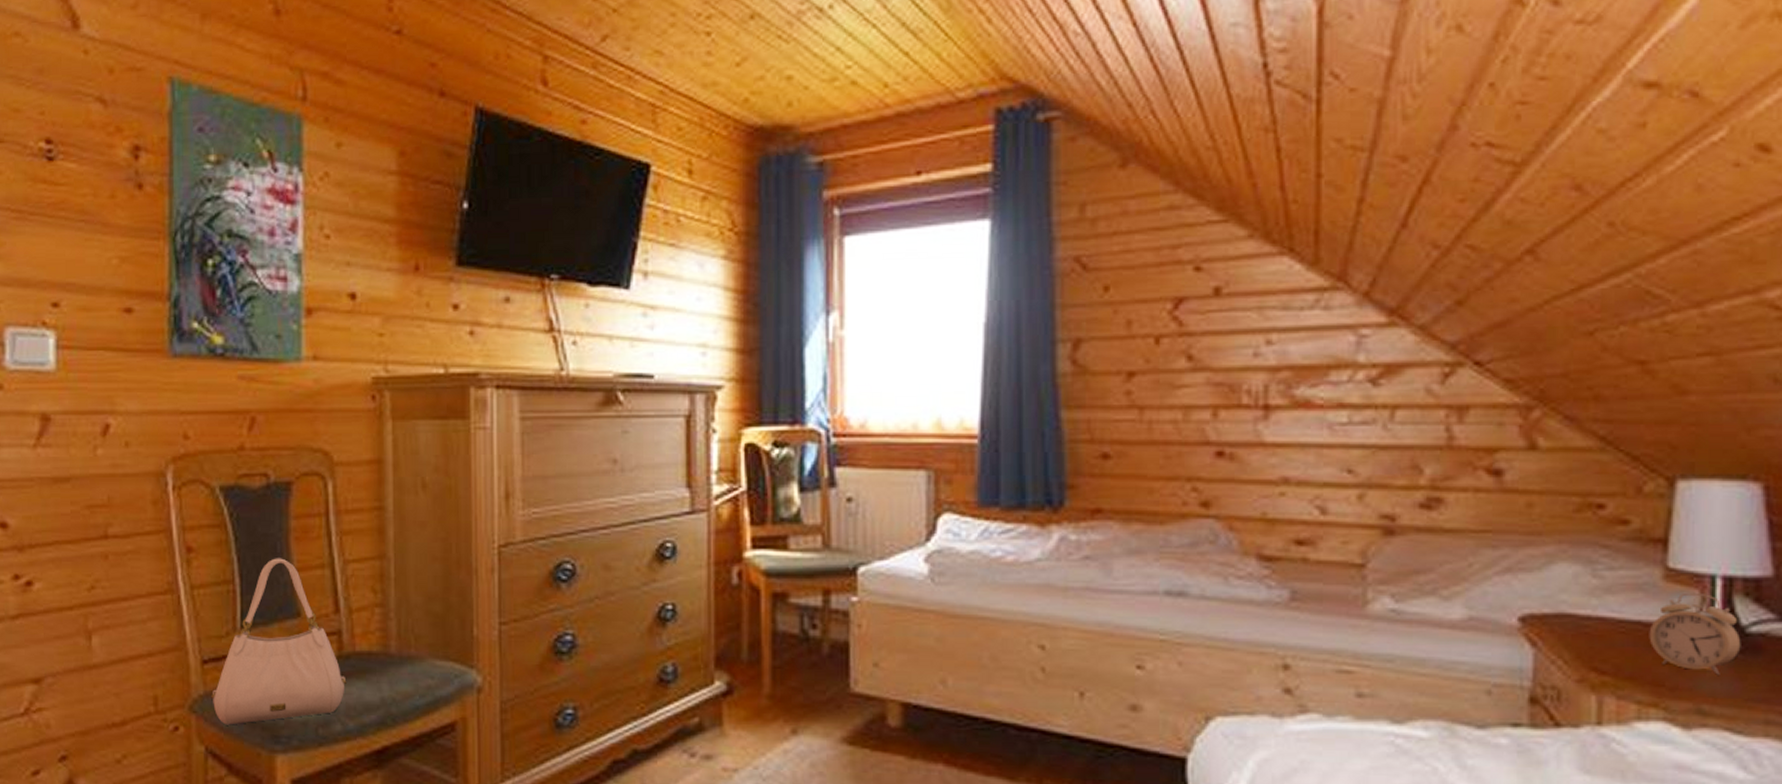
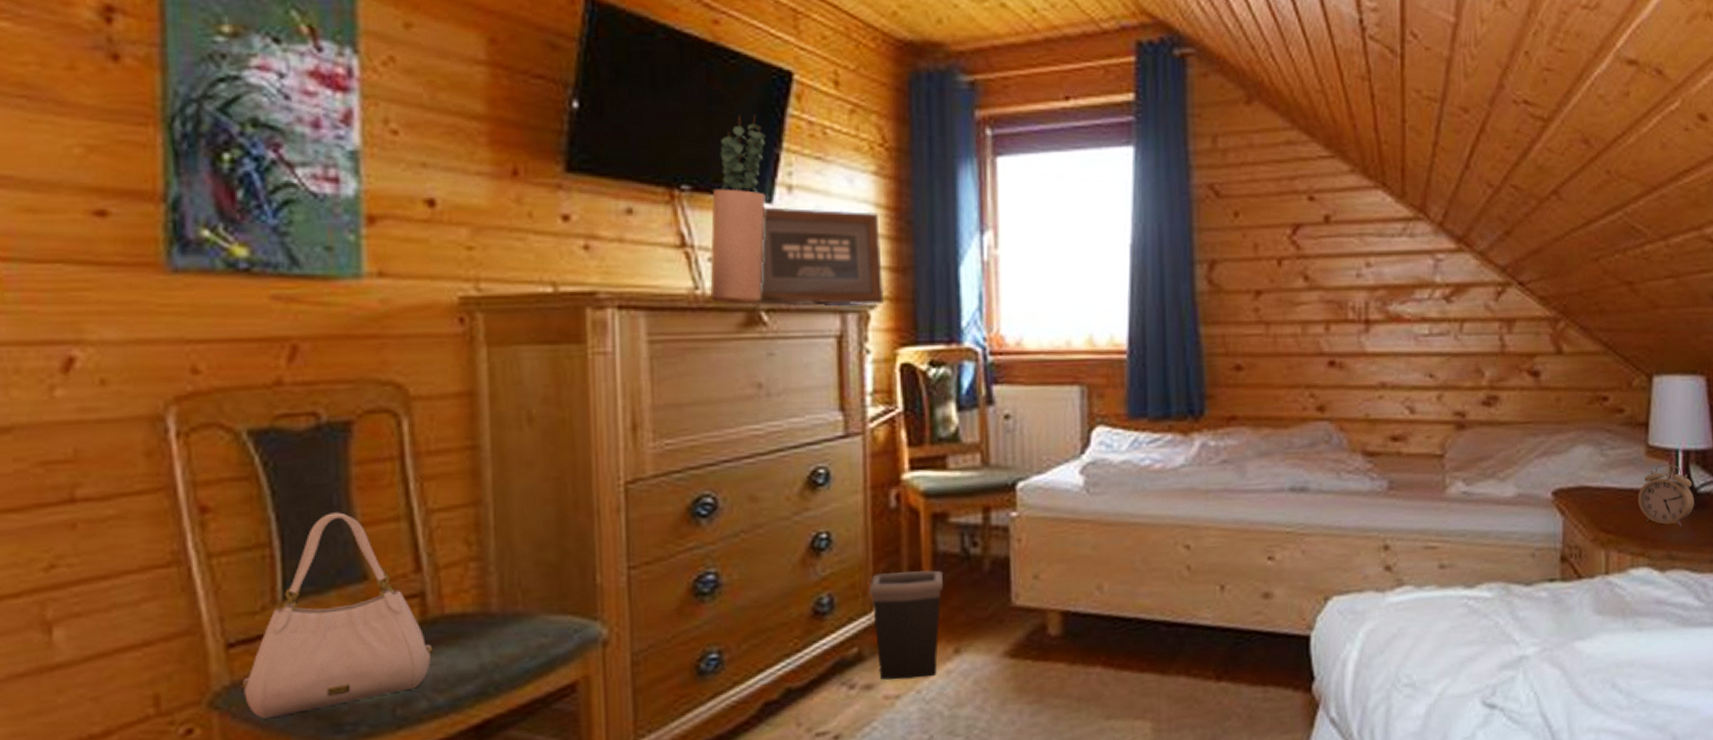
vase: none [573,207,625,384] -> present [710,115,766,304]
picture frame: none [615,292,731,386] -> present [758,207,885,305]
trash bin: none [711,647,782,754] -> present [869,570,943,680]

